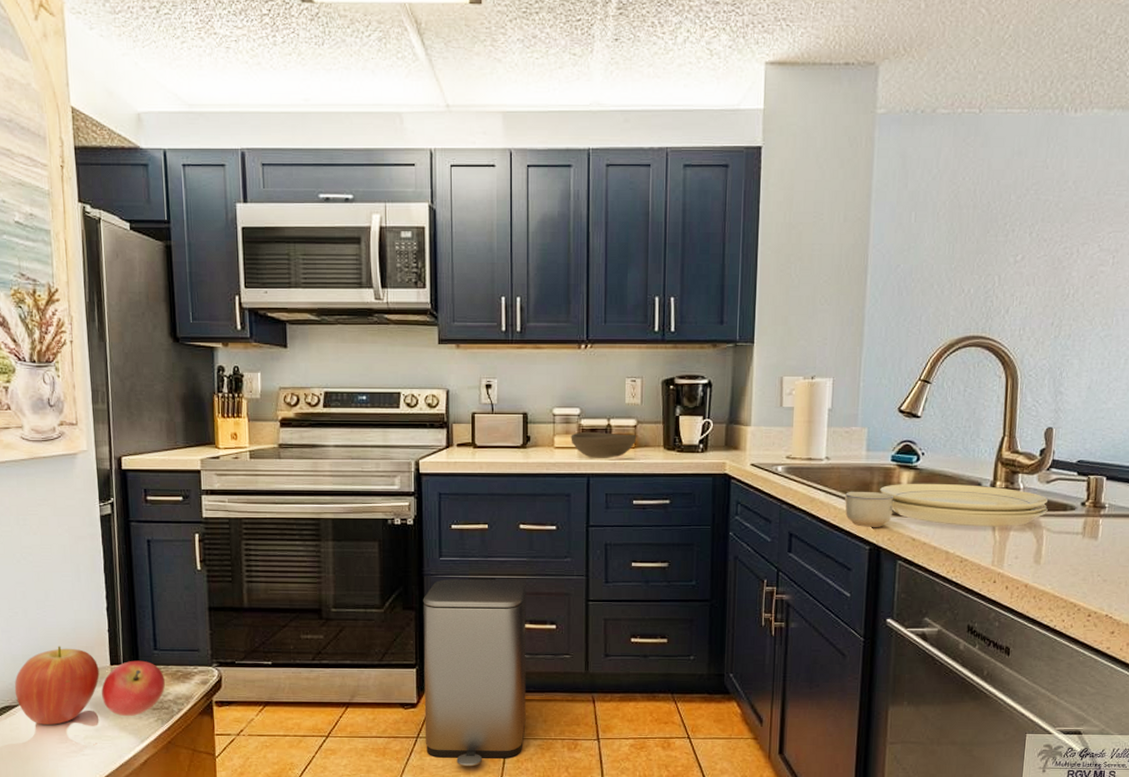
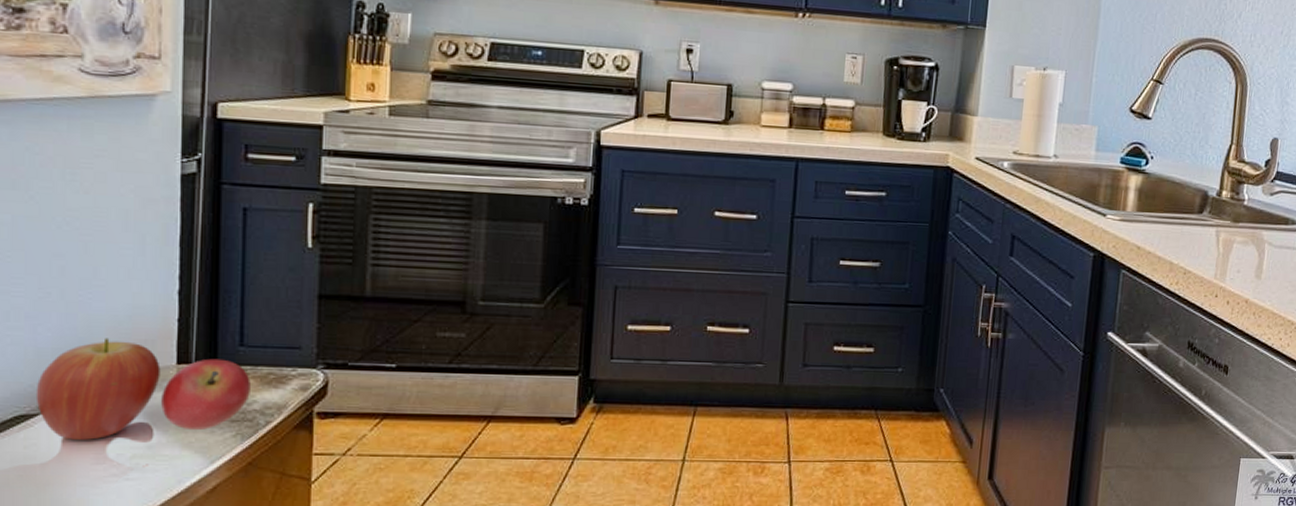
pedal bin: present [423,578,526,767] -> none [583,271,718,494]
bowl: present [571,431,637,459] -> none [780,110,854,143]
cup: present [845,491,894,527] -> none [1071,192,1122,233]
plate: present [880,483,1048,527] -> none [1107,187,1271,239]

